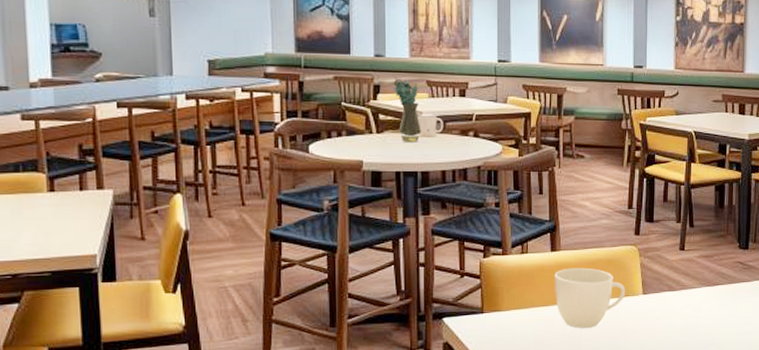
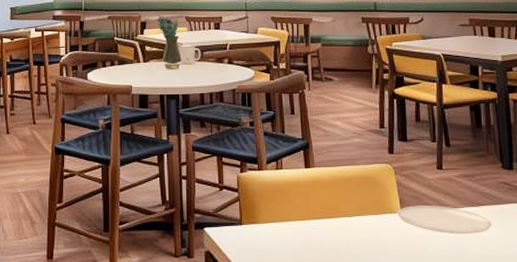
cup: present [554,267,626,328] -> none [309,184,383,244]
plate: none [638,286,725,313] -> present [397,206,492,234]

